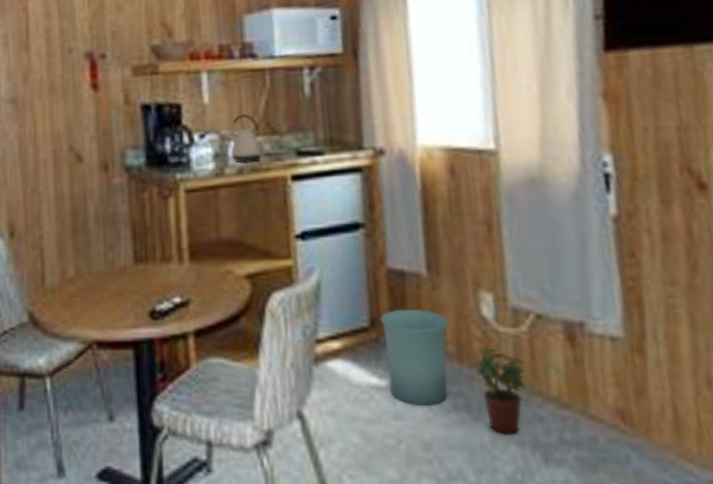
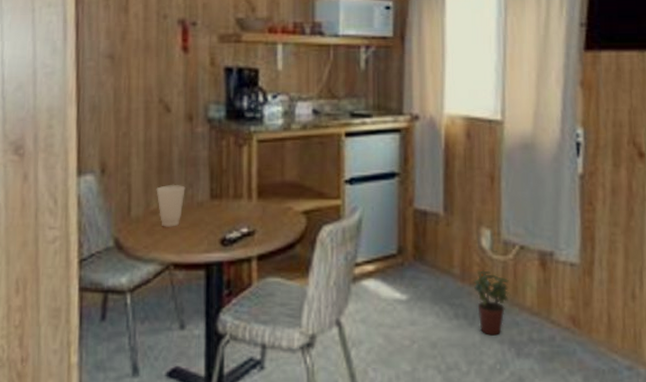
cup: none [72,246,105,298] -> present [156,184,185,227]
kettle: present [229,114,262,163] -> none [297,81,323,121]
waste bin: present [380,310,449,406] -> none [406,241,457,314]

